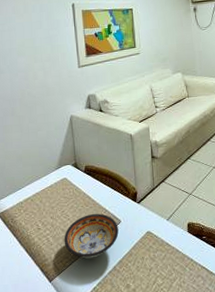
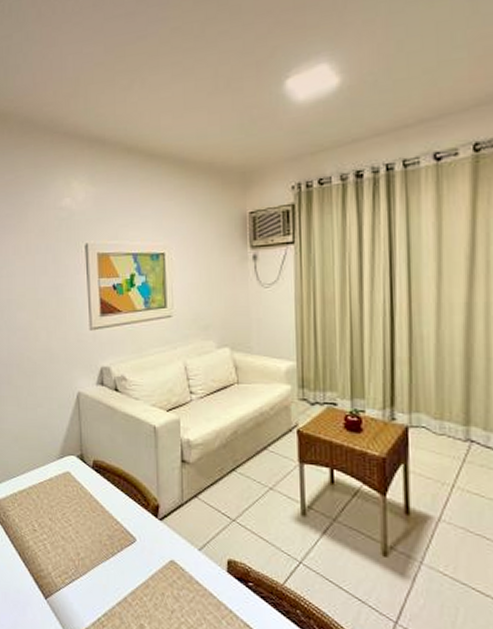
bowl: present [64,214,119,259] -> none [64,523,133,581]

